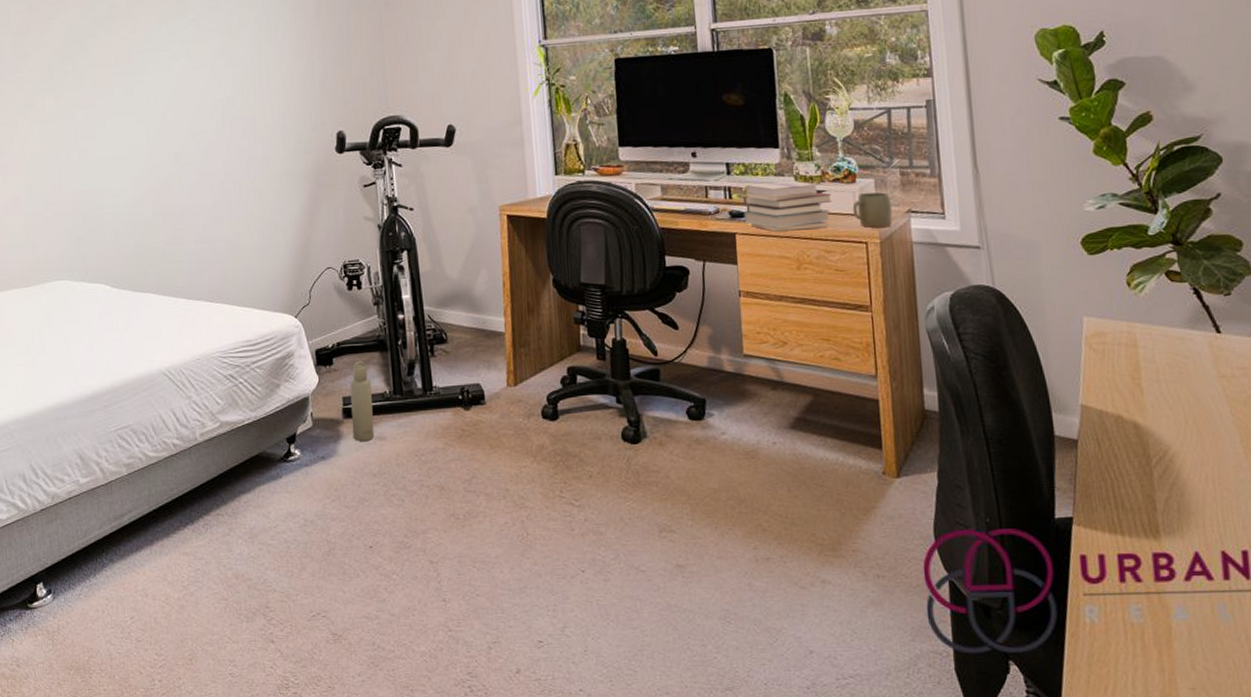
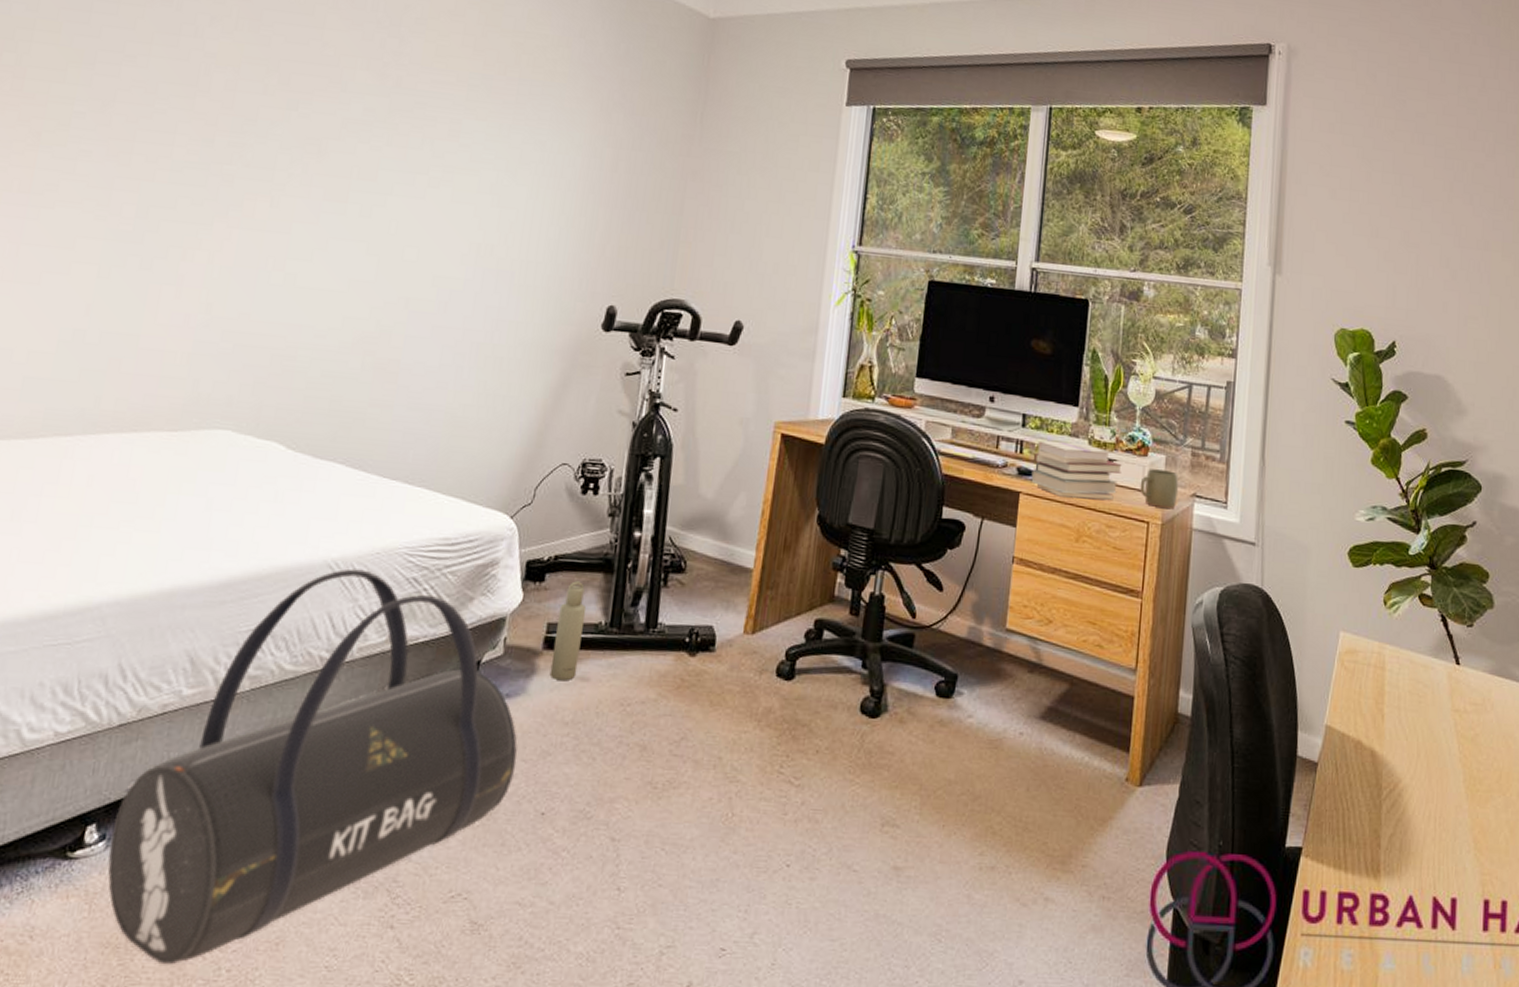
duffel bag: none [54,373,342,680] -> present [108,568,517,965]

